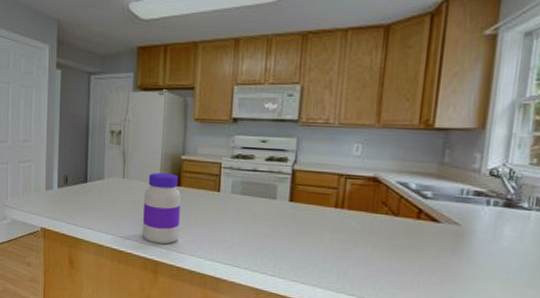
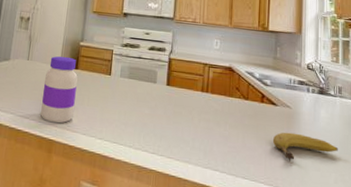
fruit: none [429,253,526,286] -> present [272,132,338,160]

